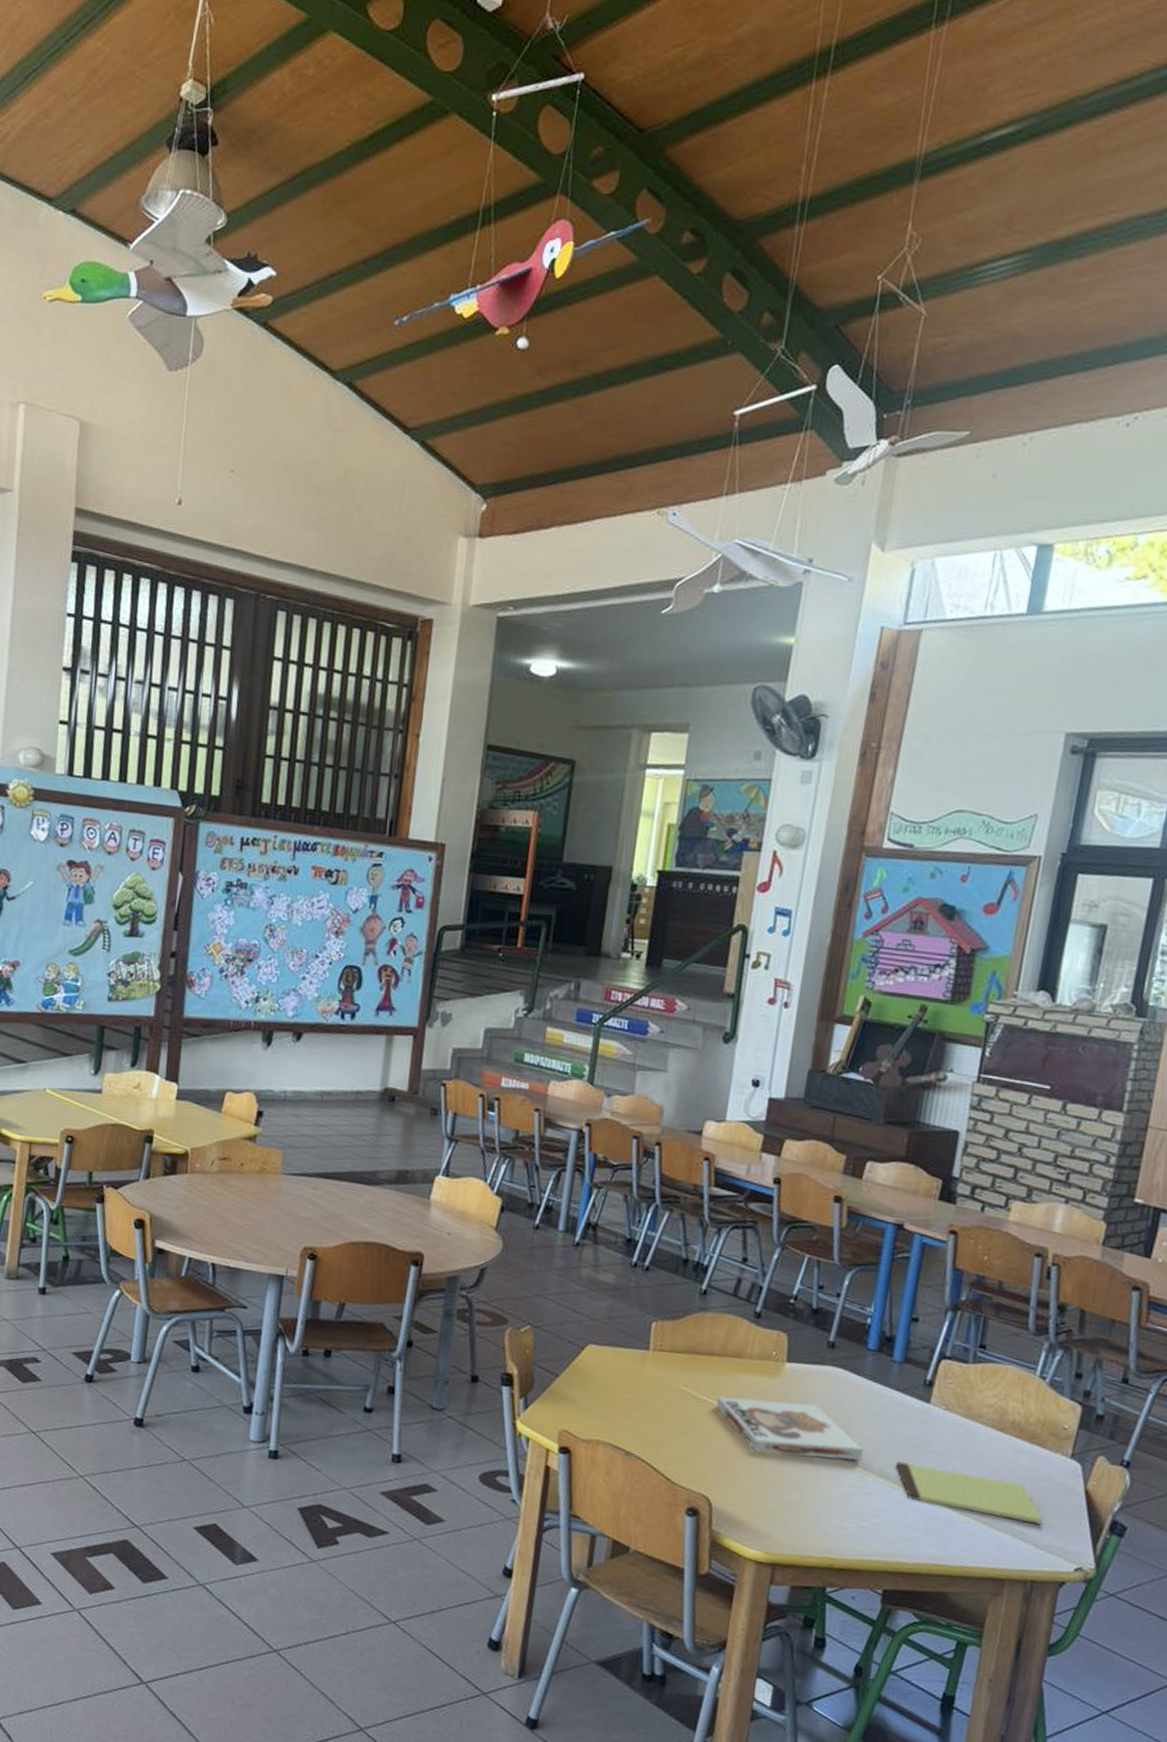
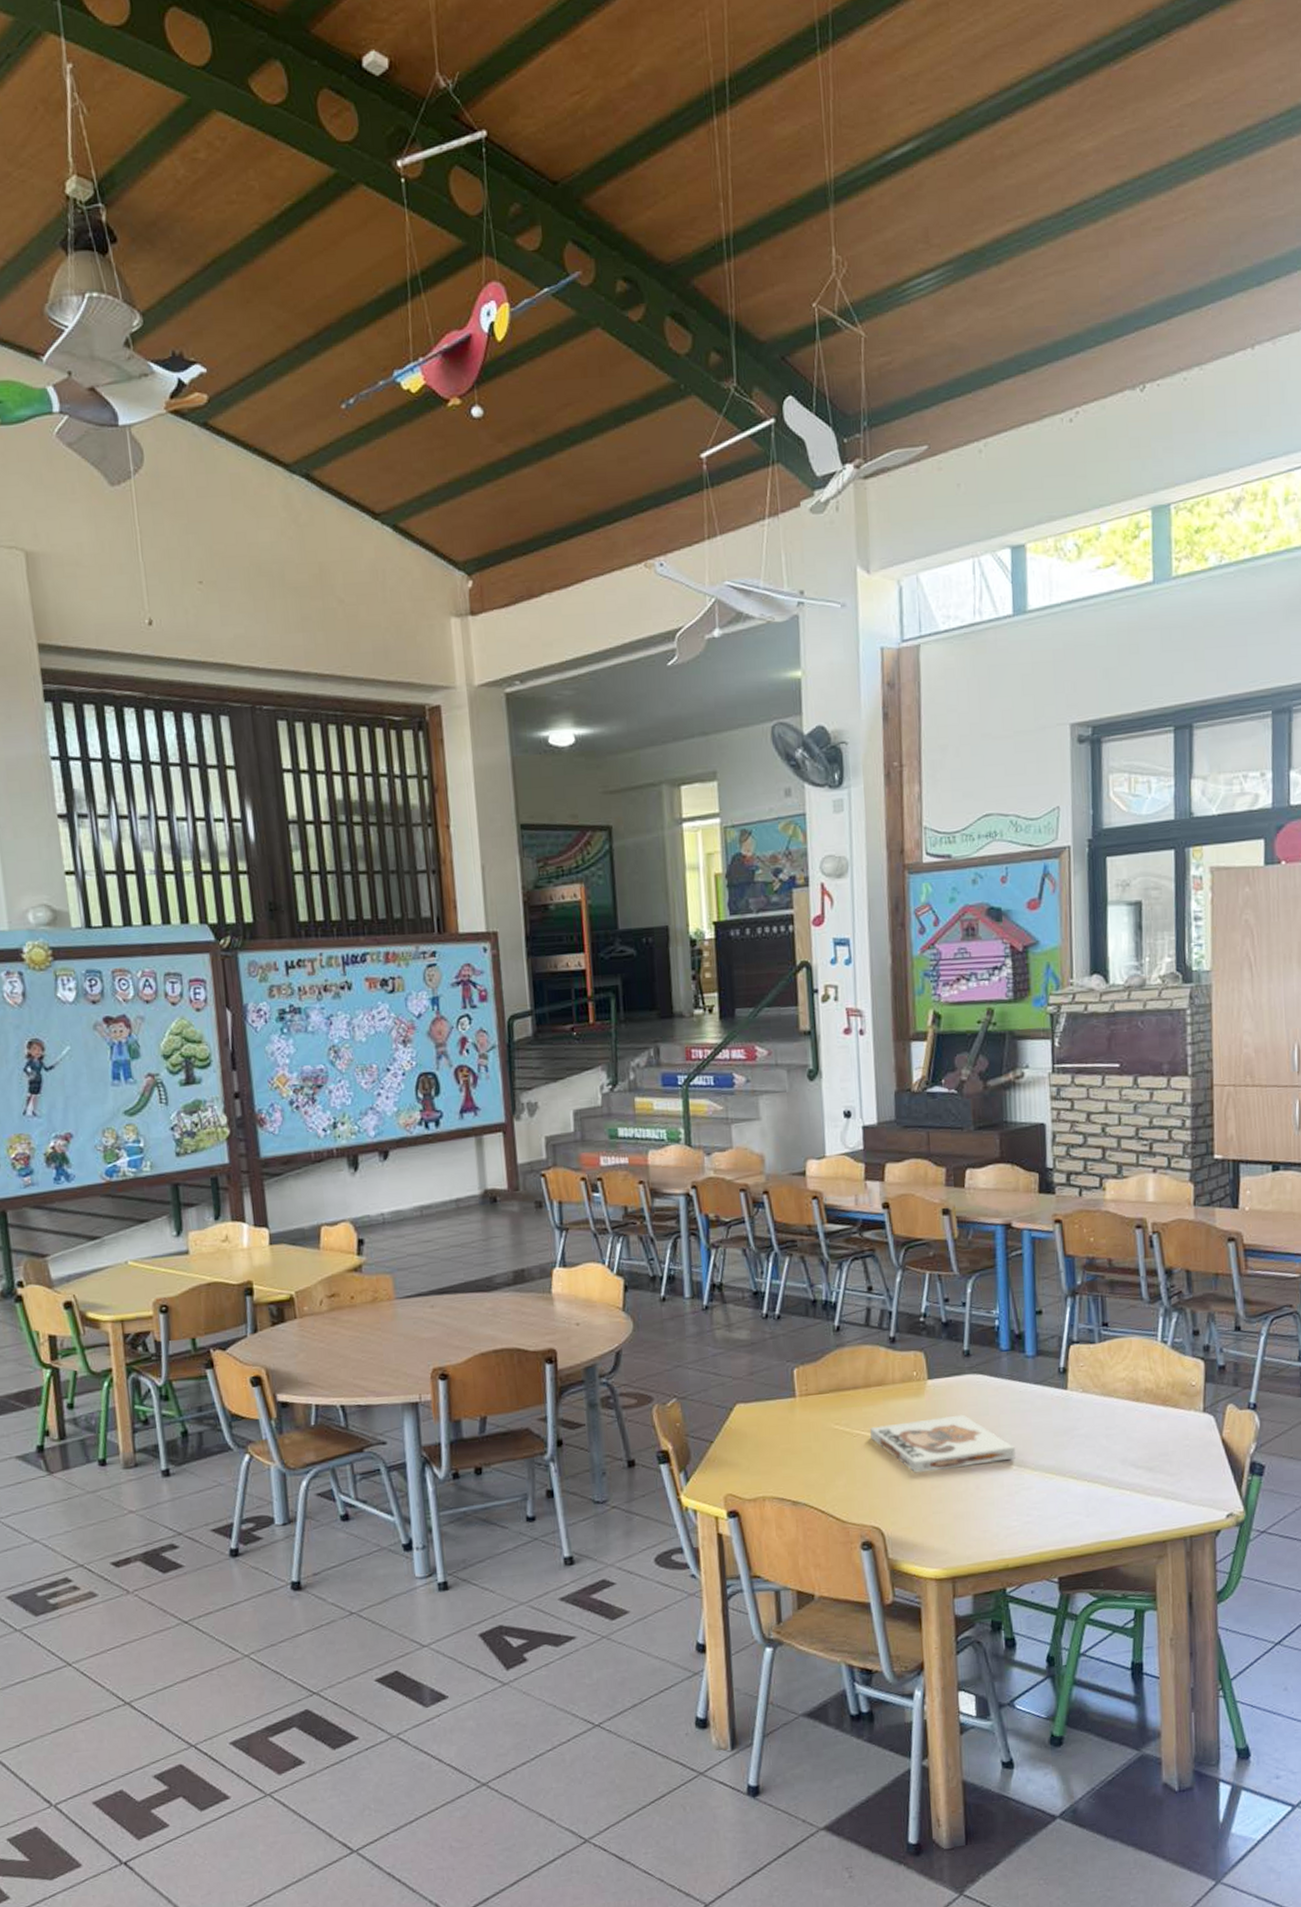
notepad: present [896,1461,1044,1525] -> none [1048,1447,1191,1485]

